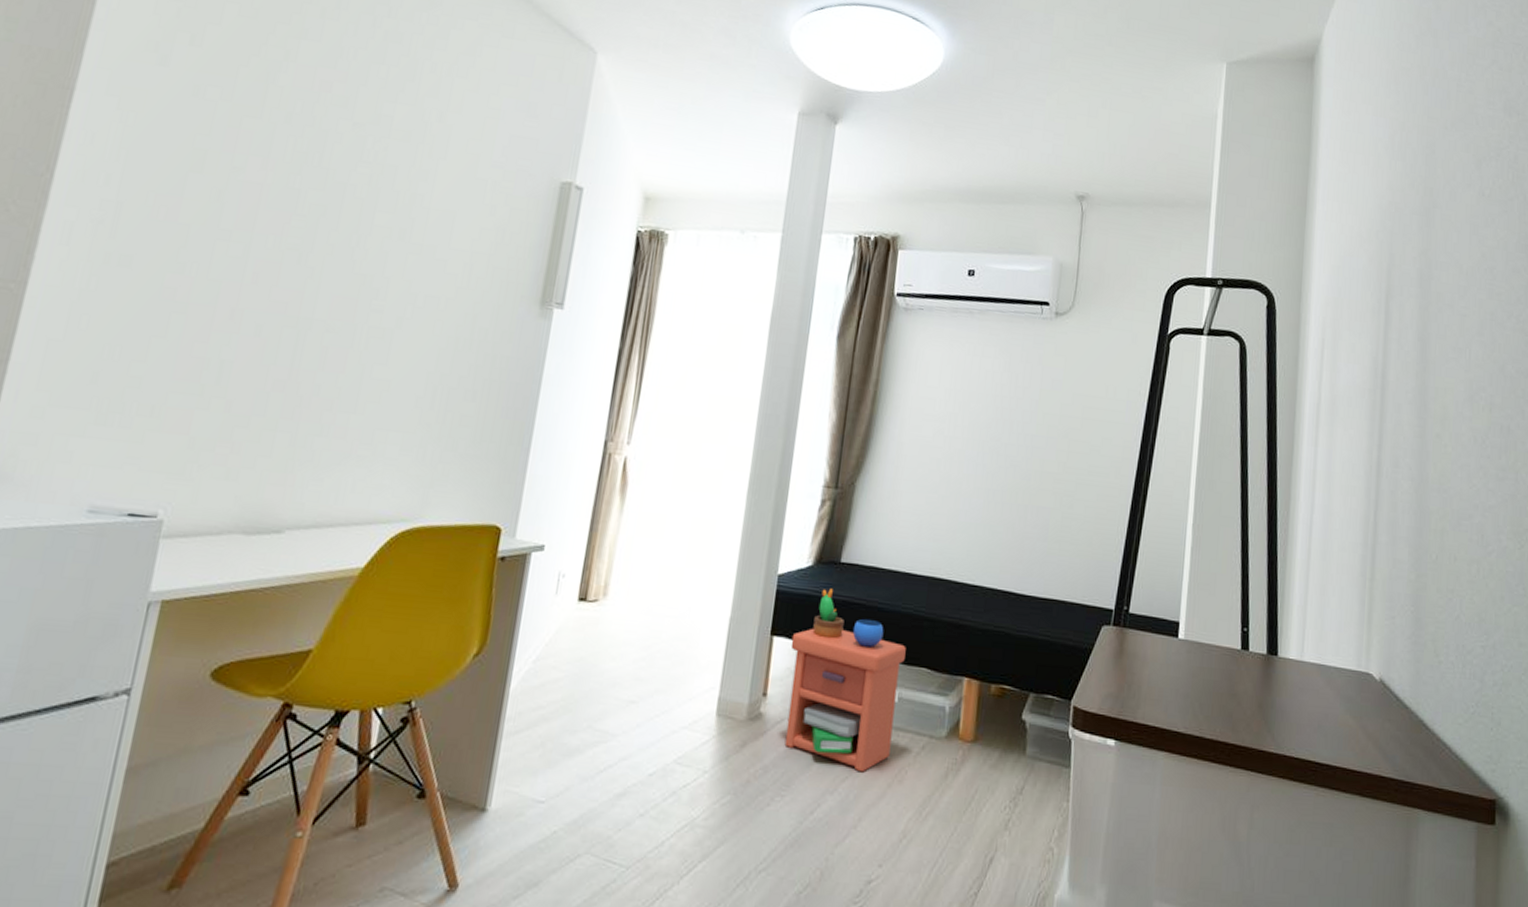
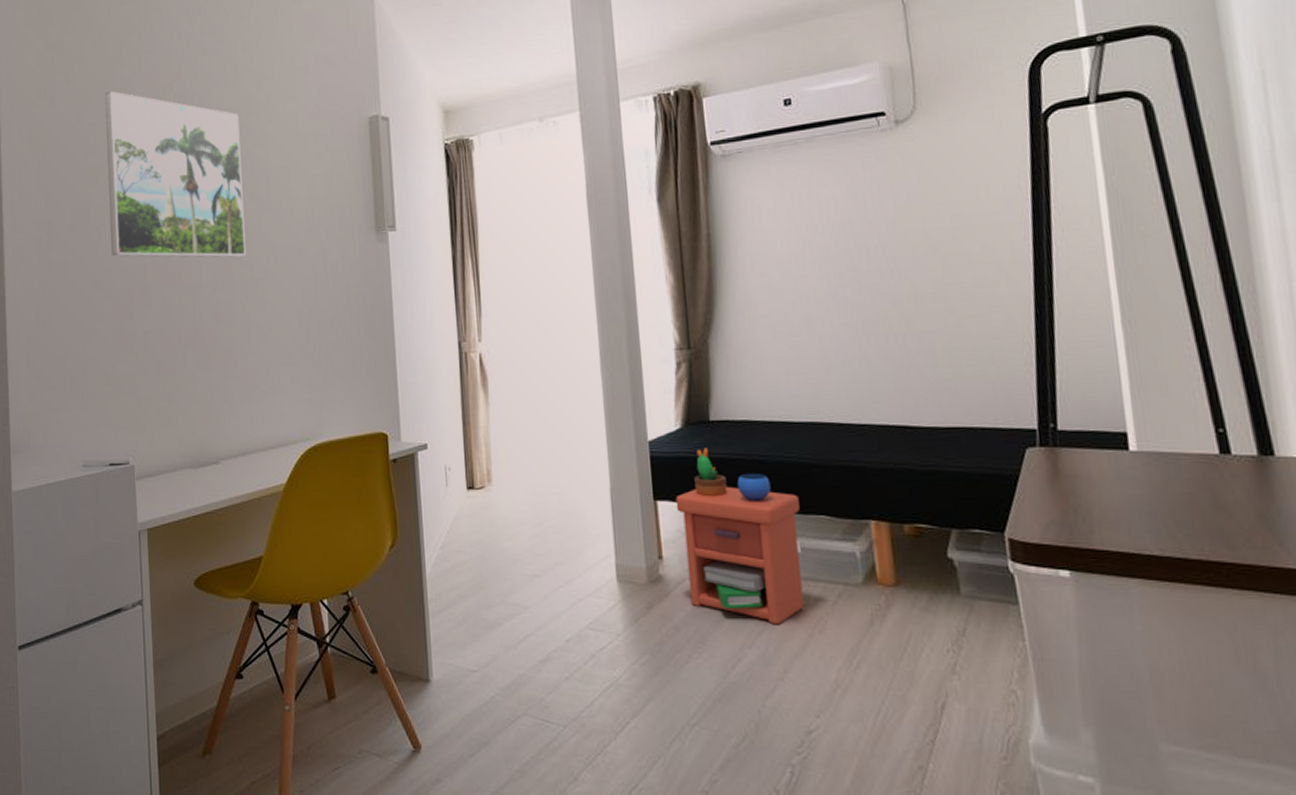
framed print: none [199,69,408,299] -> present [105,91,246,257]

